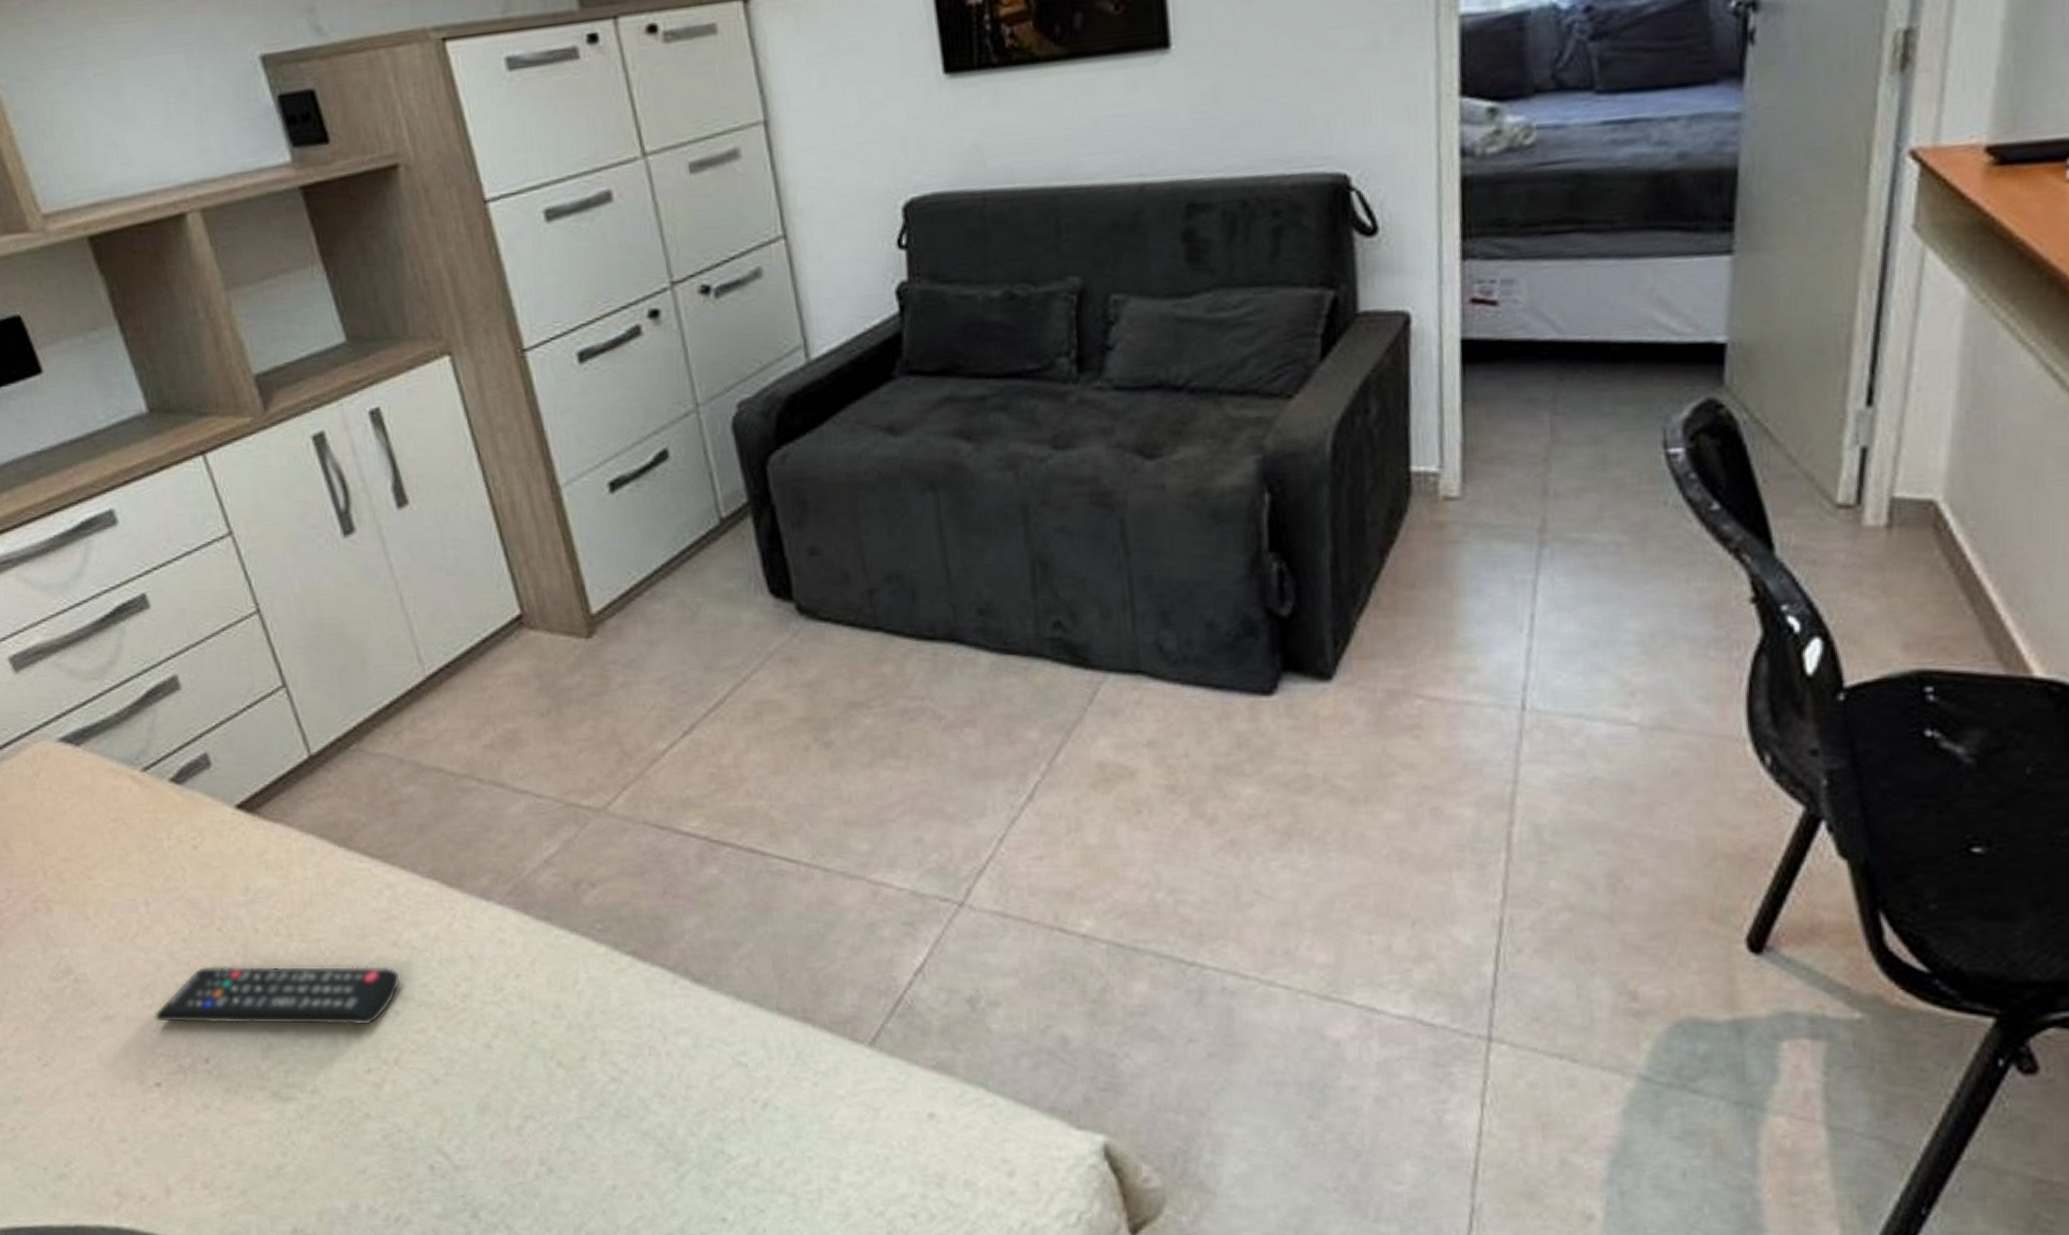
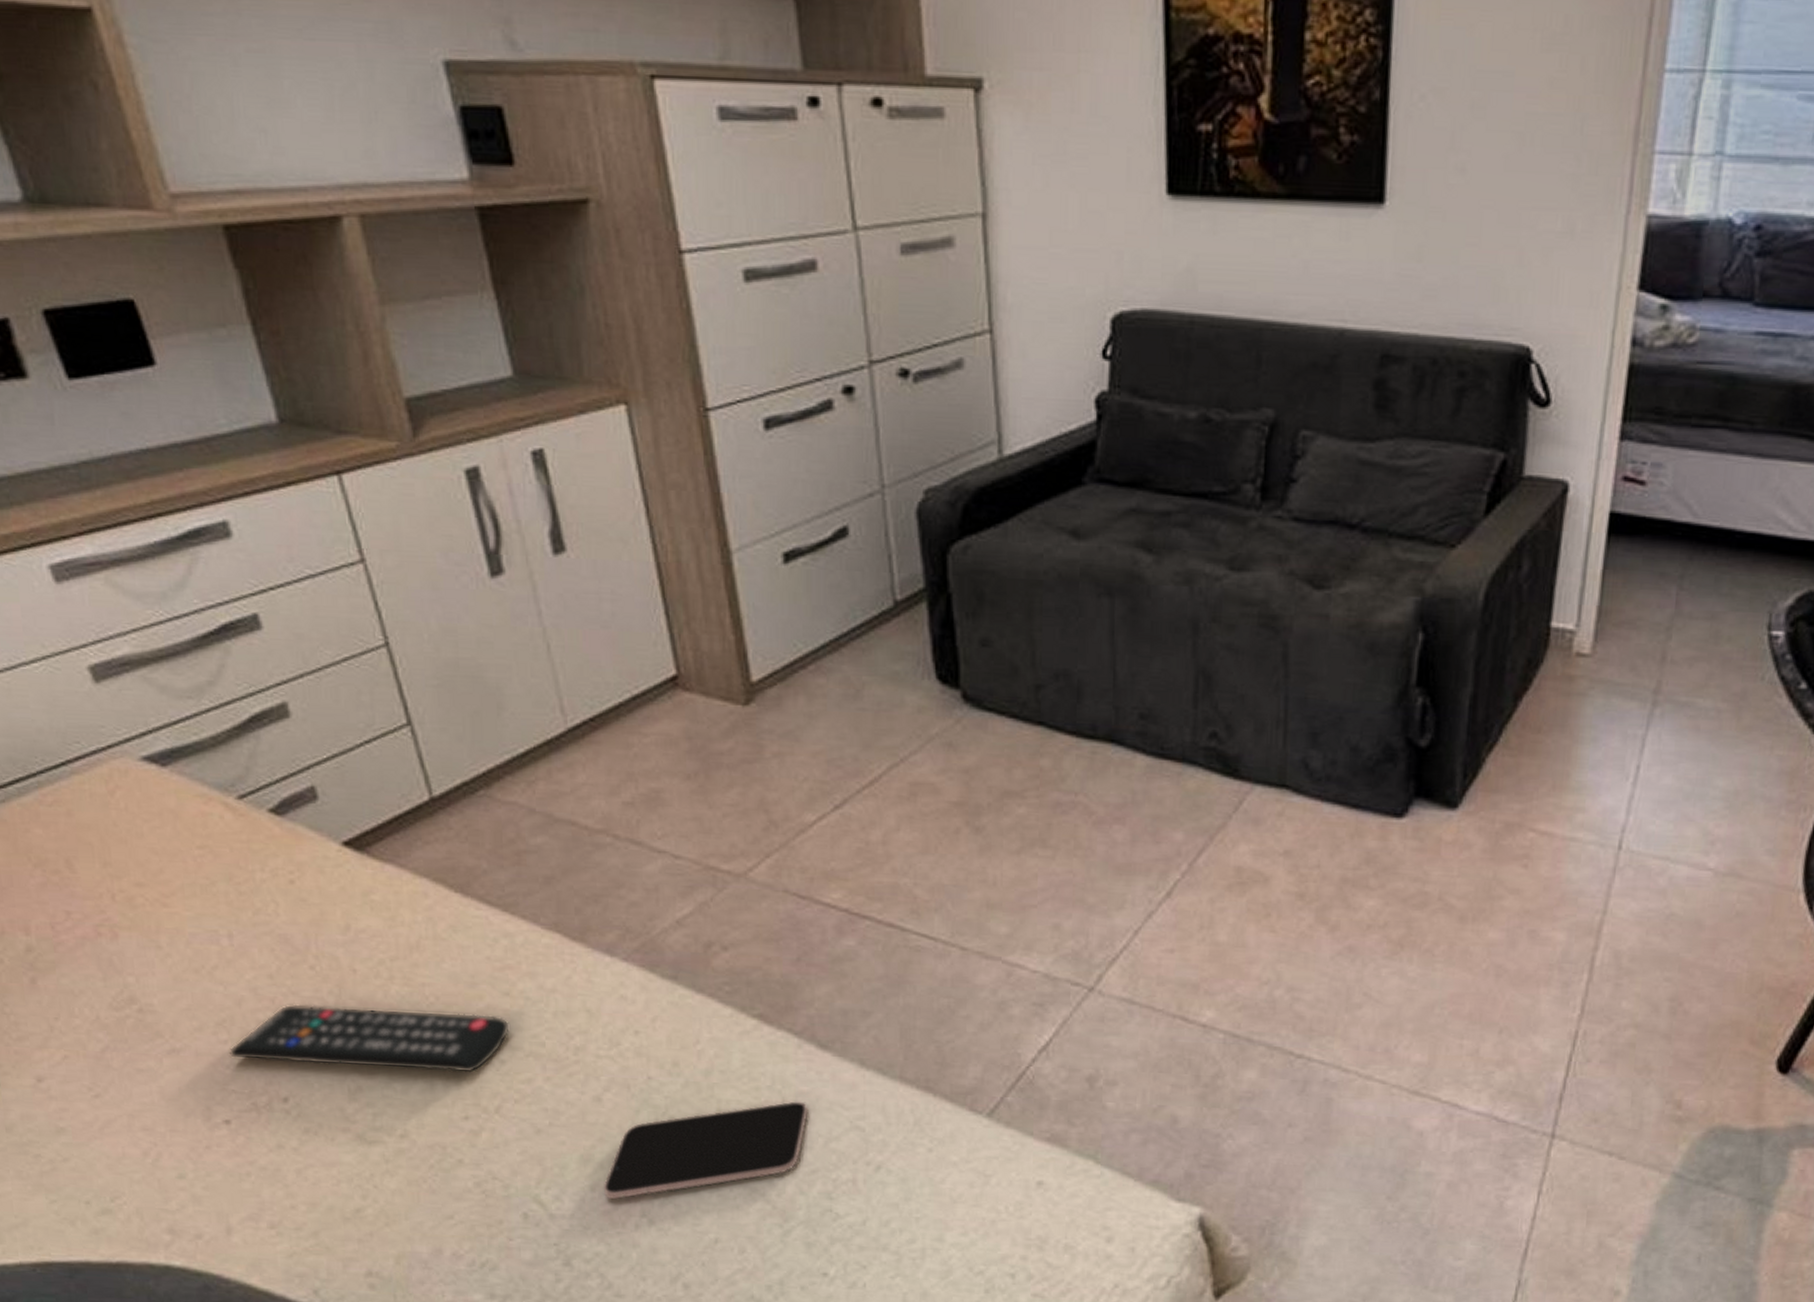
smartphone: none [502,1039,691,1147] -> present [604,1101,808,1199]

